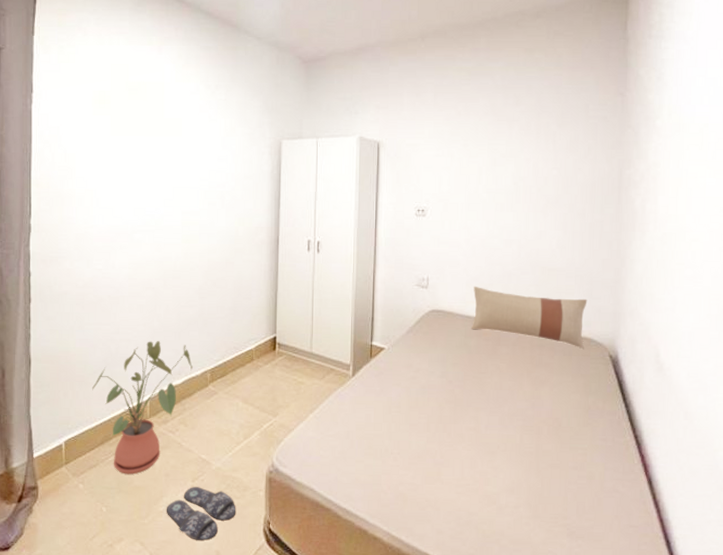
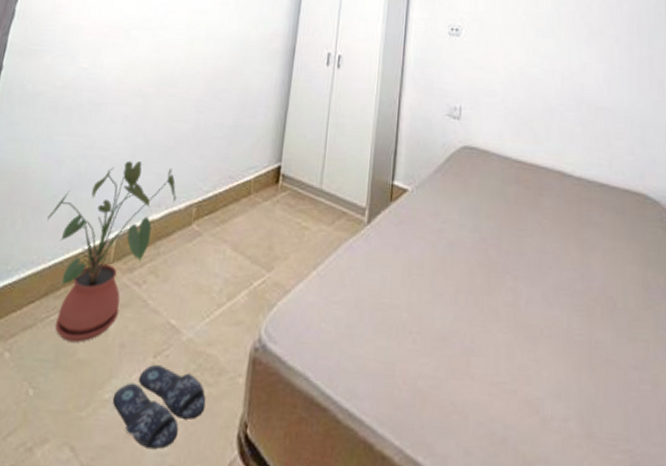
pillow: present [472,286,588,349] -> none [509,120,640,207]

